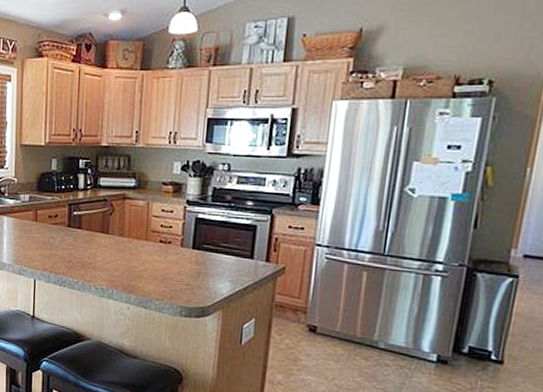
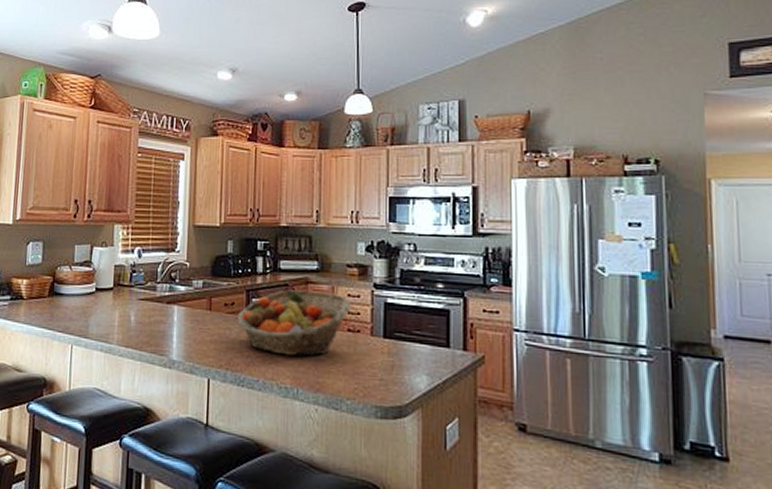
fruit basket: none [60,204,165,263] -> present [237,290,351,356]

